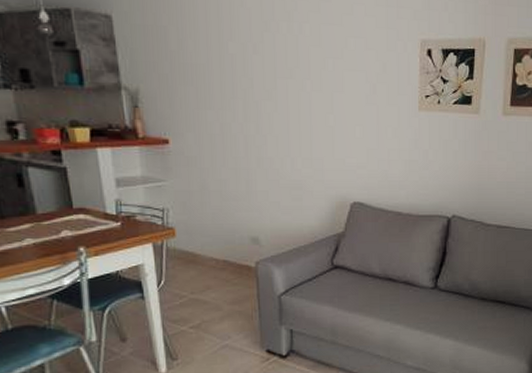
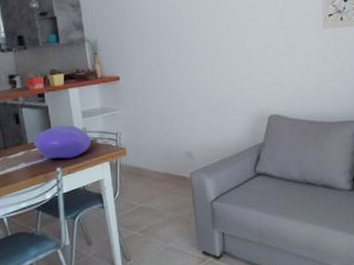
decorative bowl: none [43,194,129,236] -> present [32,125,92,159]

